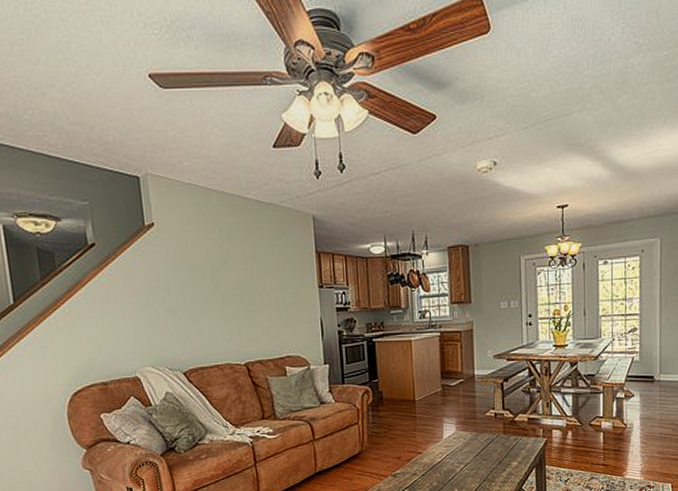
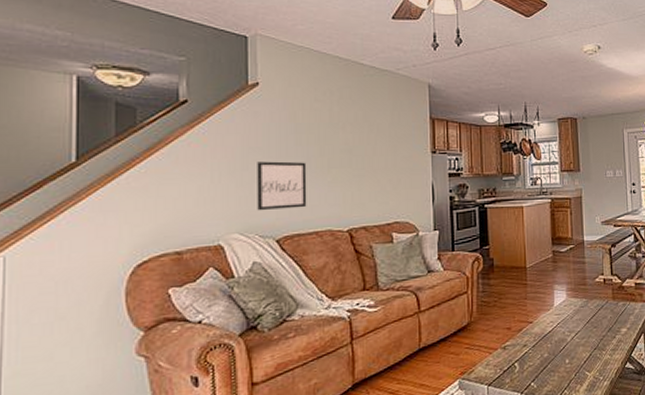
wall art: none [160,299,207,346] -> present [257,161,307,211]

